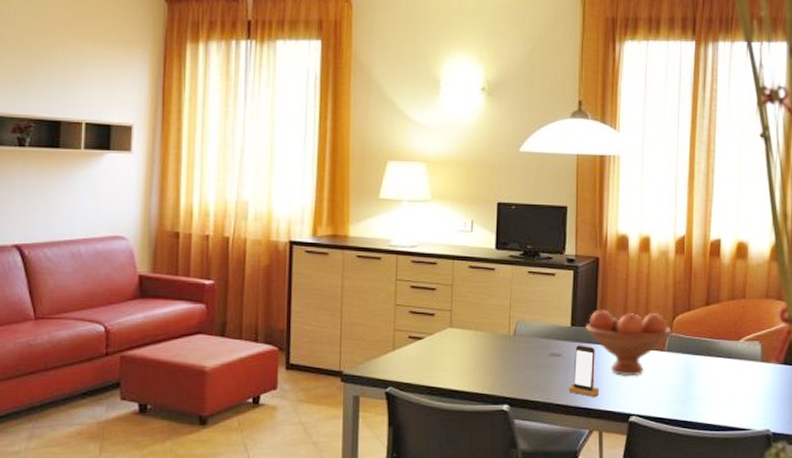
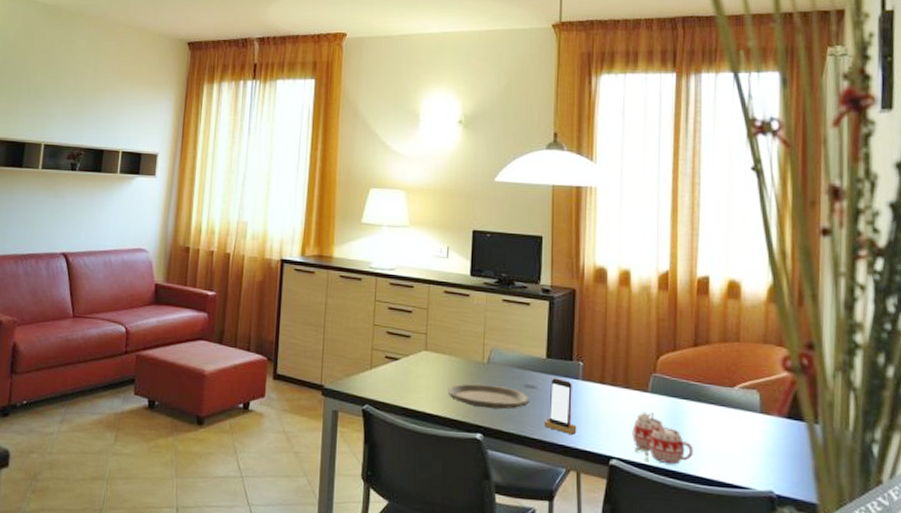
plate: none [474,356,555,380] -> present [447,383,530,410]
fruit bowl: present [585,310,672,377] -> none [562,343,656,417]
mug: none [650,370,704,416] -> present [632,412,694,464]

